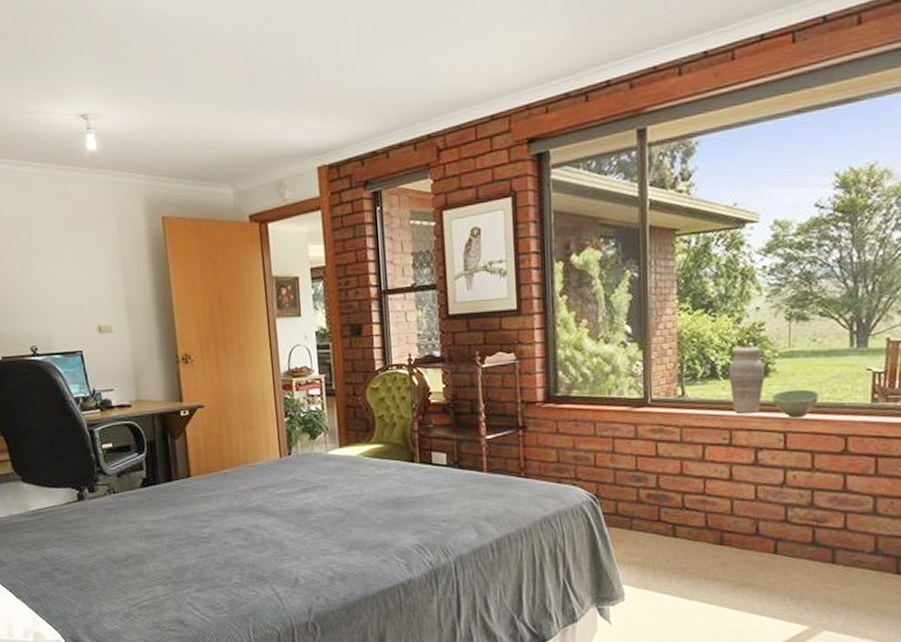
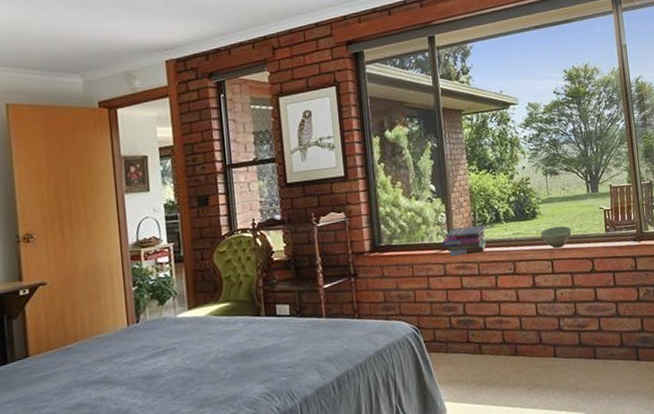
books: none [636,380,696,416] -> present [443,225,487,256]
vase: present [728,346,764,415] -> none [508,196,534,249]

